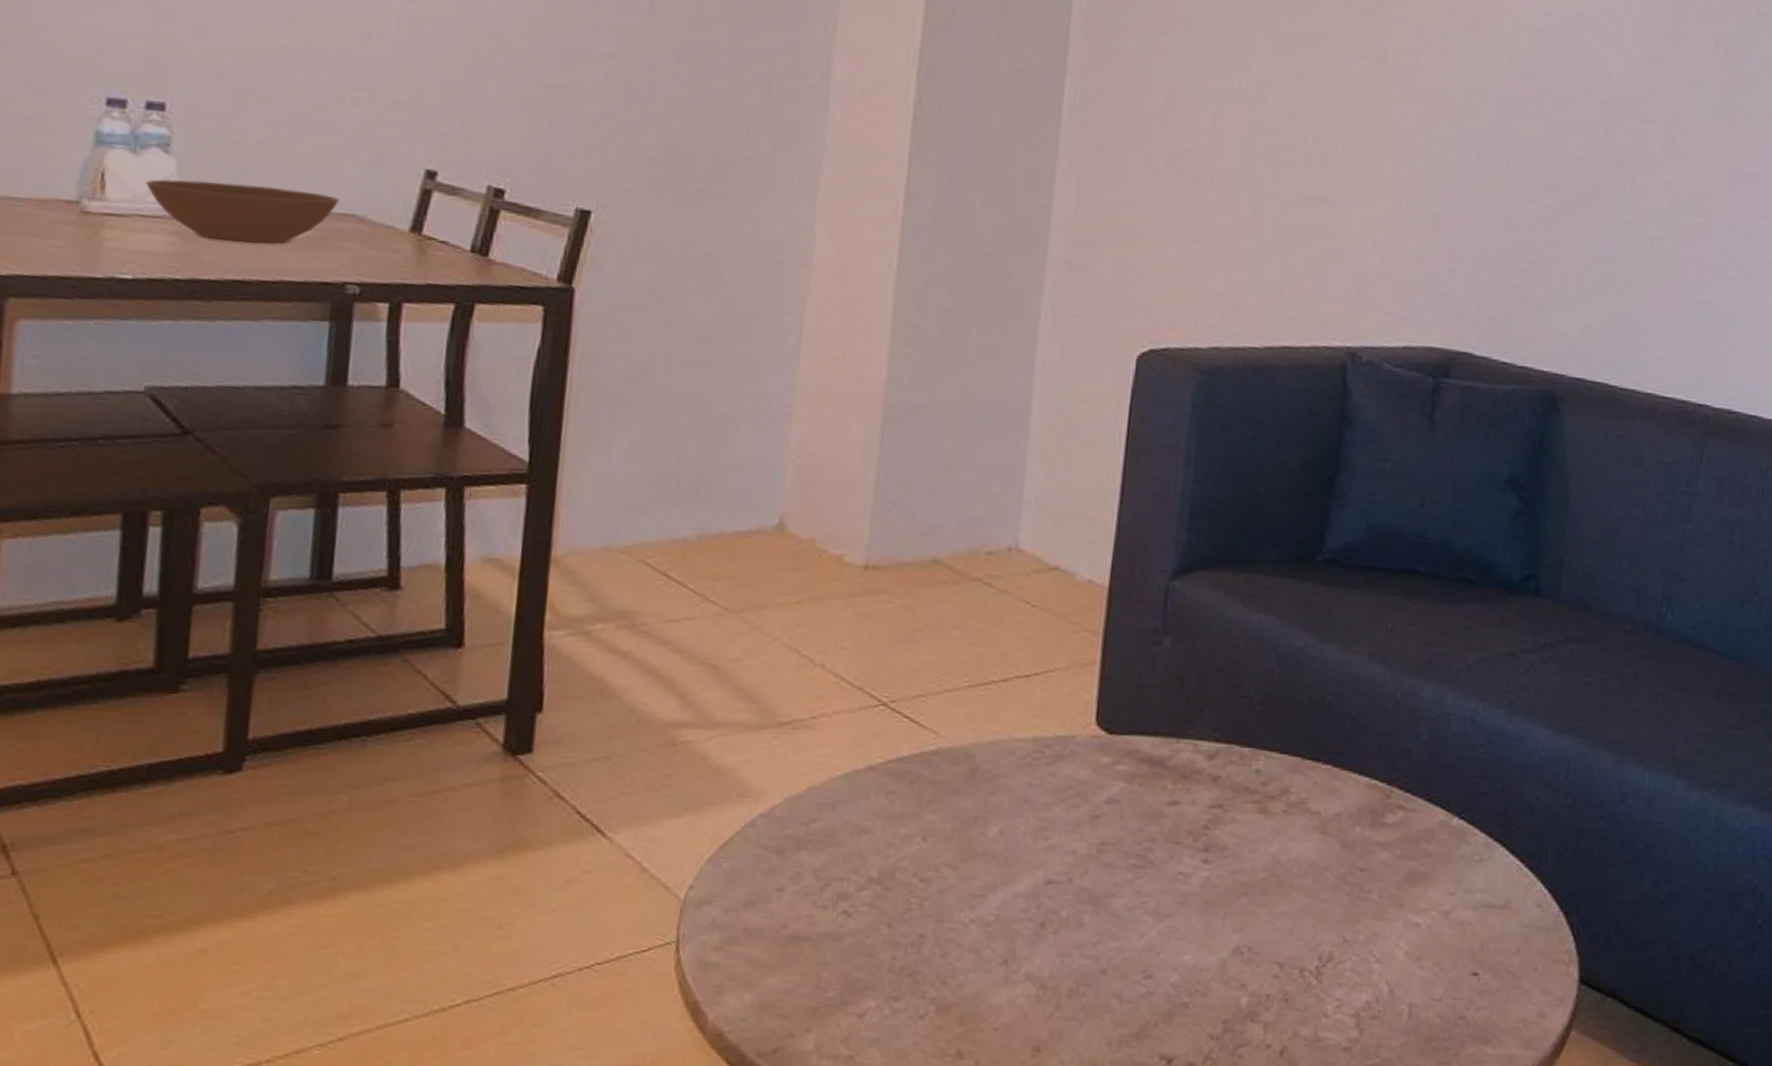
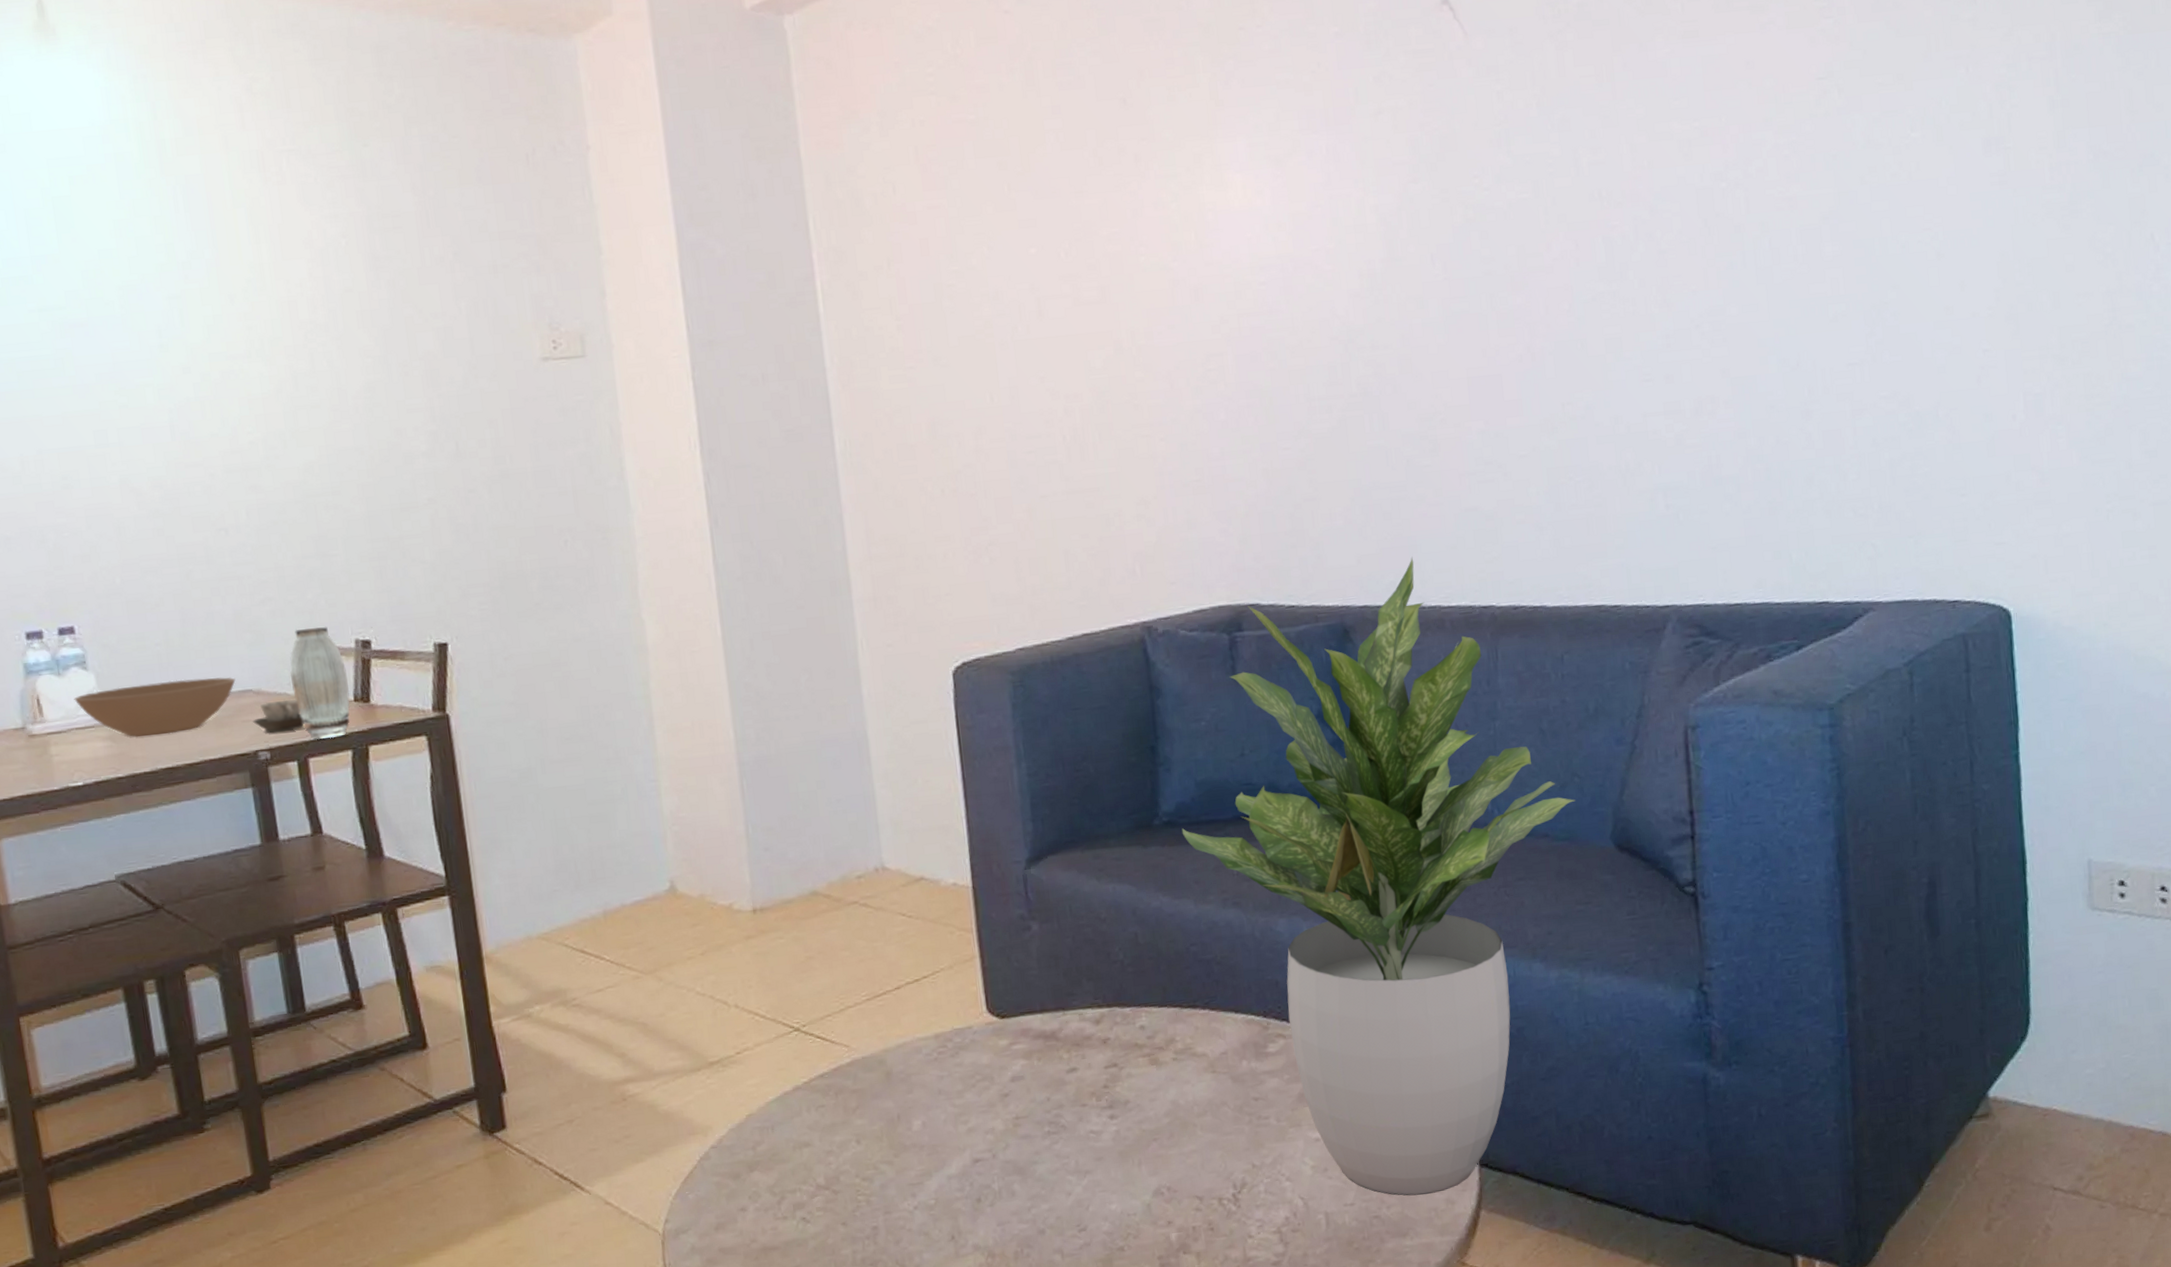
cup: none [348,231,408,269] -> present [253,699,305,733]
vase: none [402,161,470,287] -> present [289,627,350,740]
potted plant: none [1343,338,1751,1003] -> present [1181,556,1575,1196]

